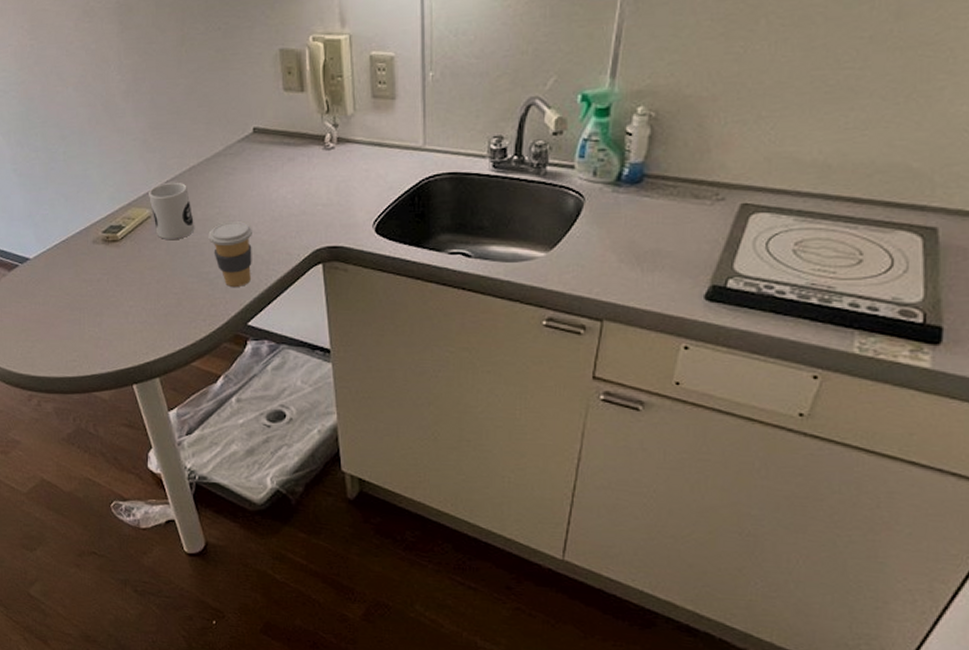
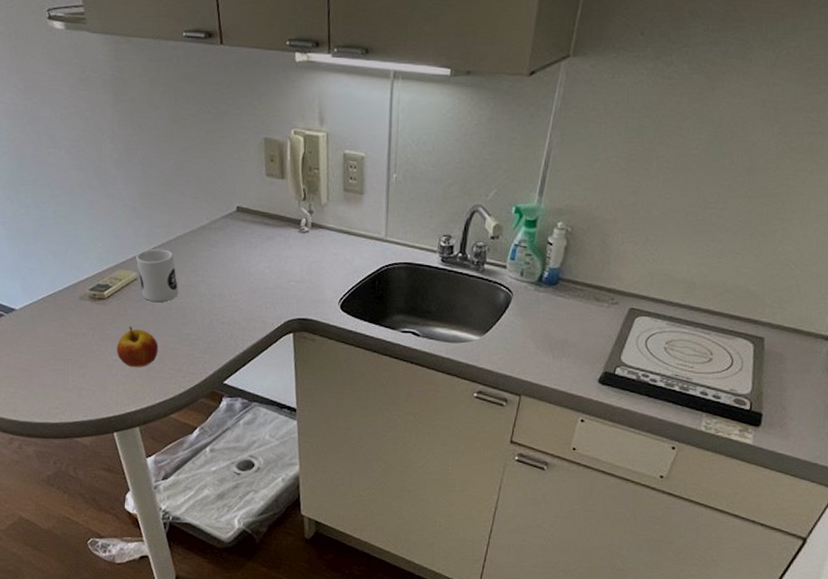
apple: none [132,268,176,312] -> present [116,326,159,367]
coffee cup: present [208,220,252,287] -> none [191,288,232,349]

